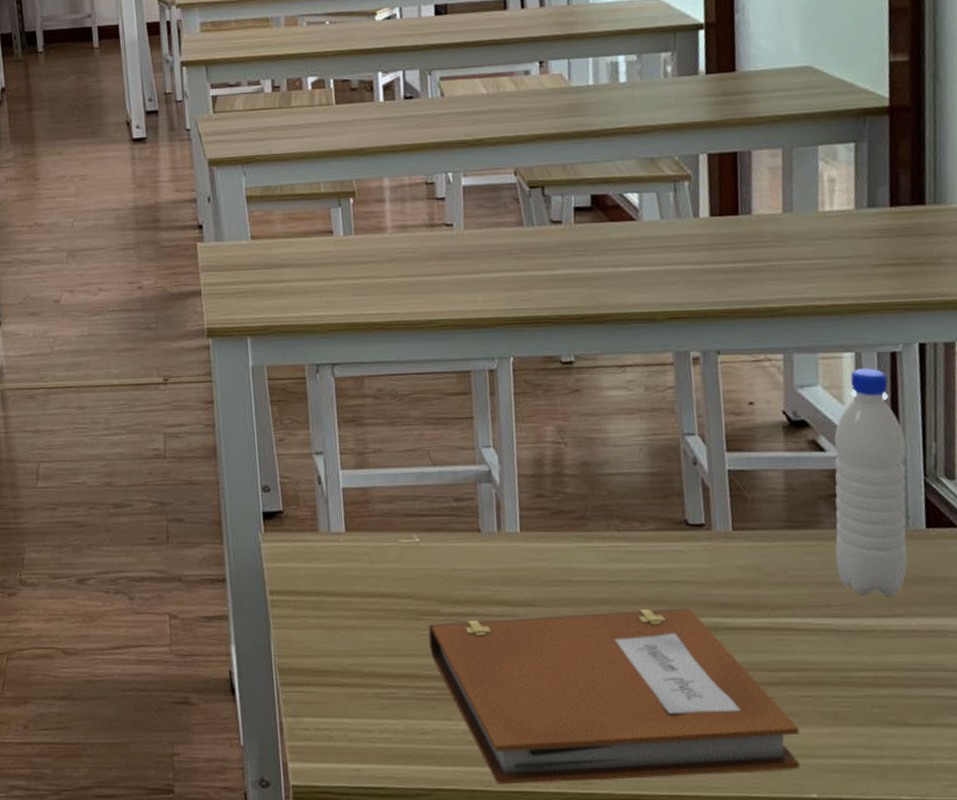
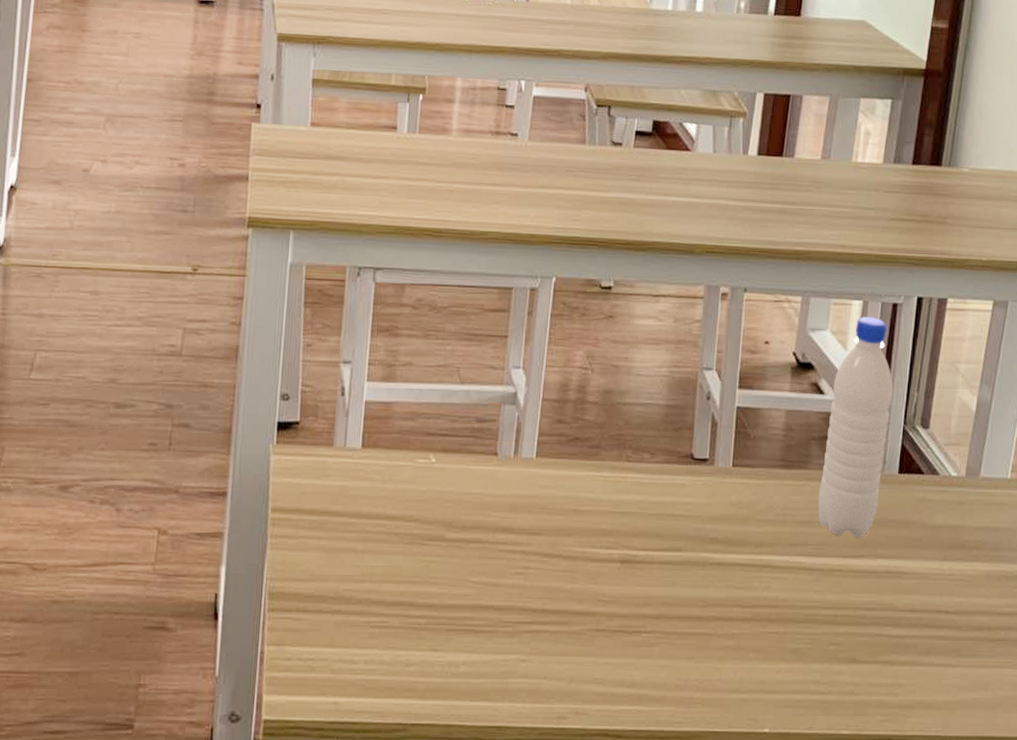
notebook: present [428,607,800,784] -> none [428,541,762,719]

